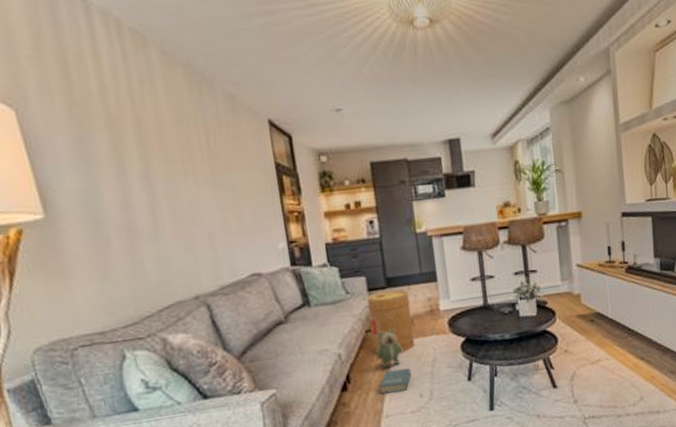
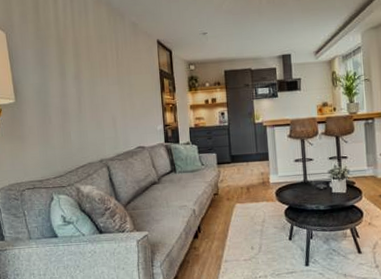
basket: present [367,289,415,354] -> none [216,165,250,213]
plush toy: present [376,327,403,369] -> none [220,193,241,225]
hardback book: present [379,368,412,395] -> none [221,225,246,244]

